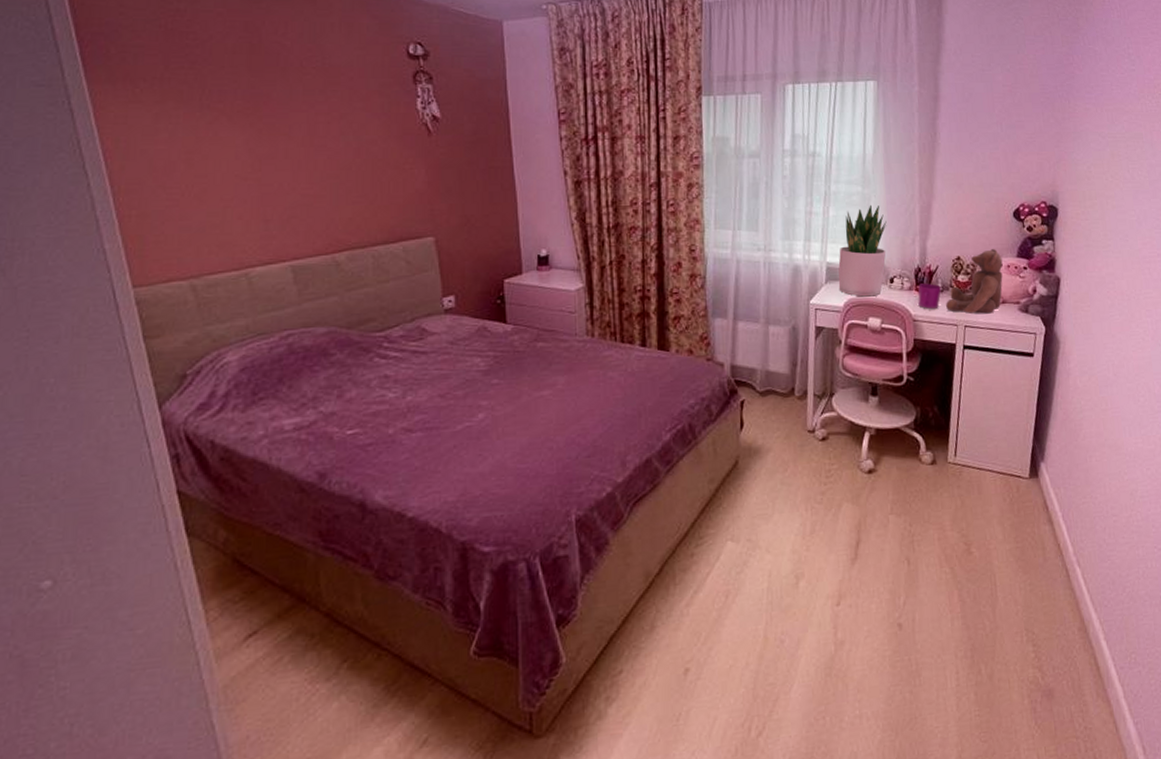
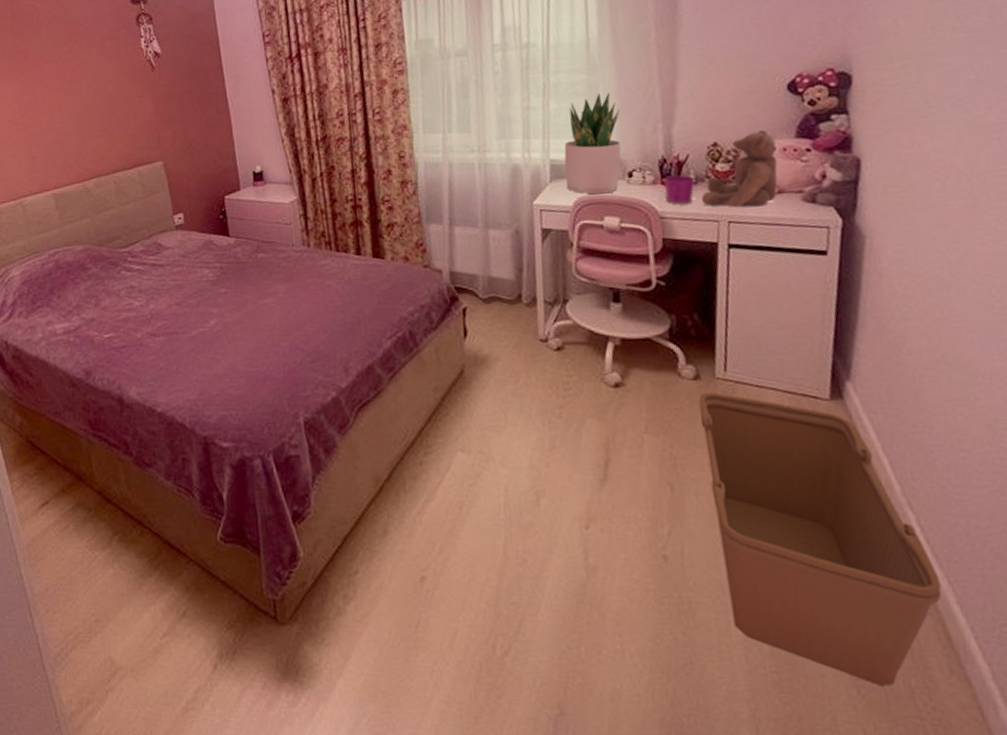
bicycle basket: none [934,475,1095,716] -> present [699,392,942,686]

